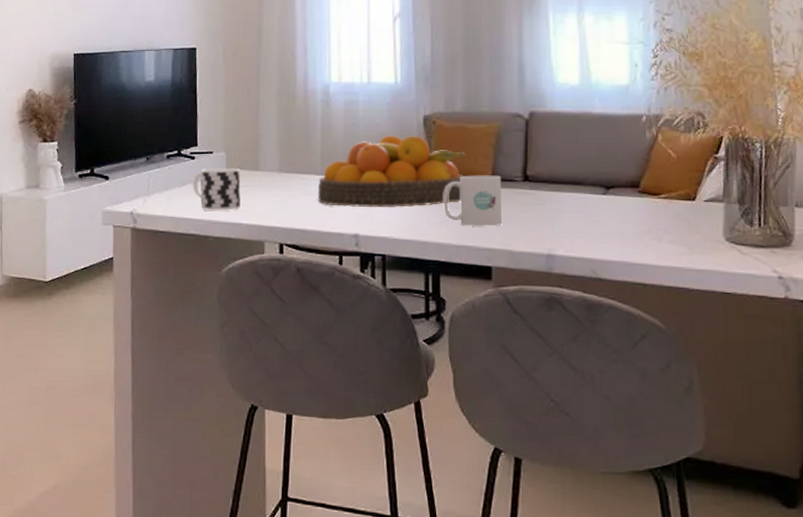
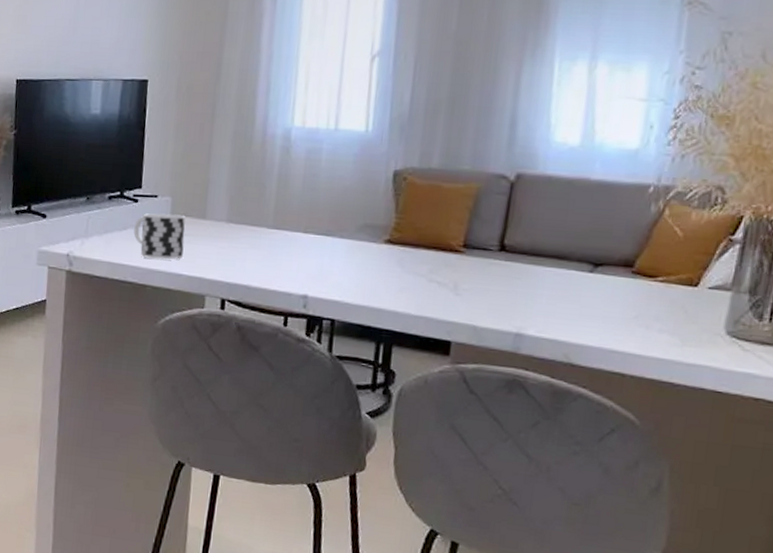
fruit bowl: present [317,135,466,208] -> none [267,190,437,271]
mug: present [443,175,503,227] -> none [404,240,474,298]

